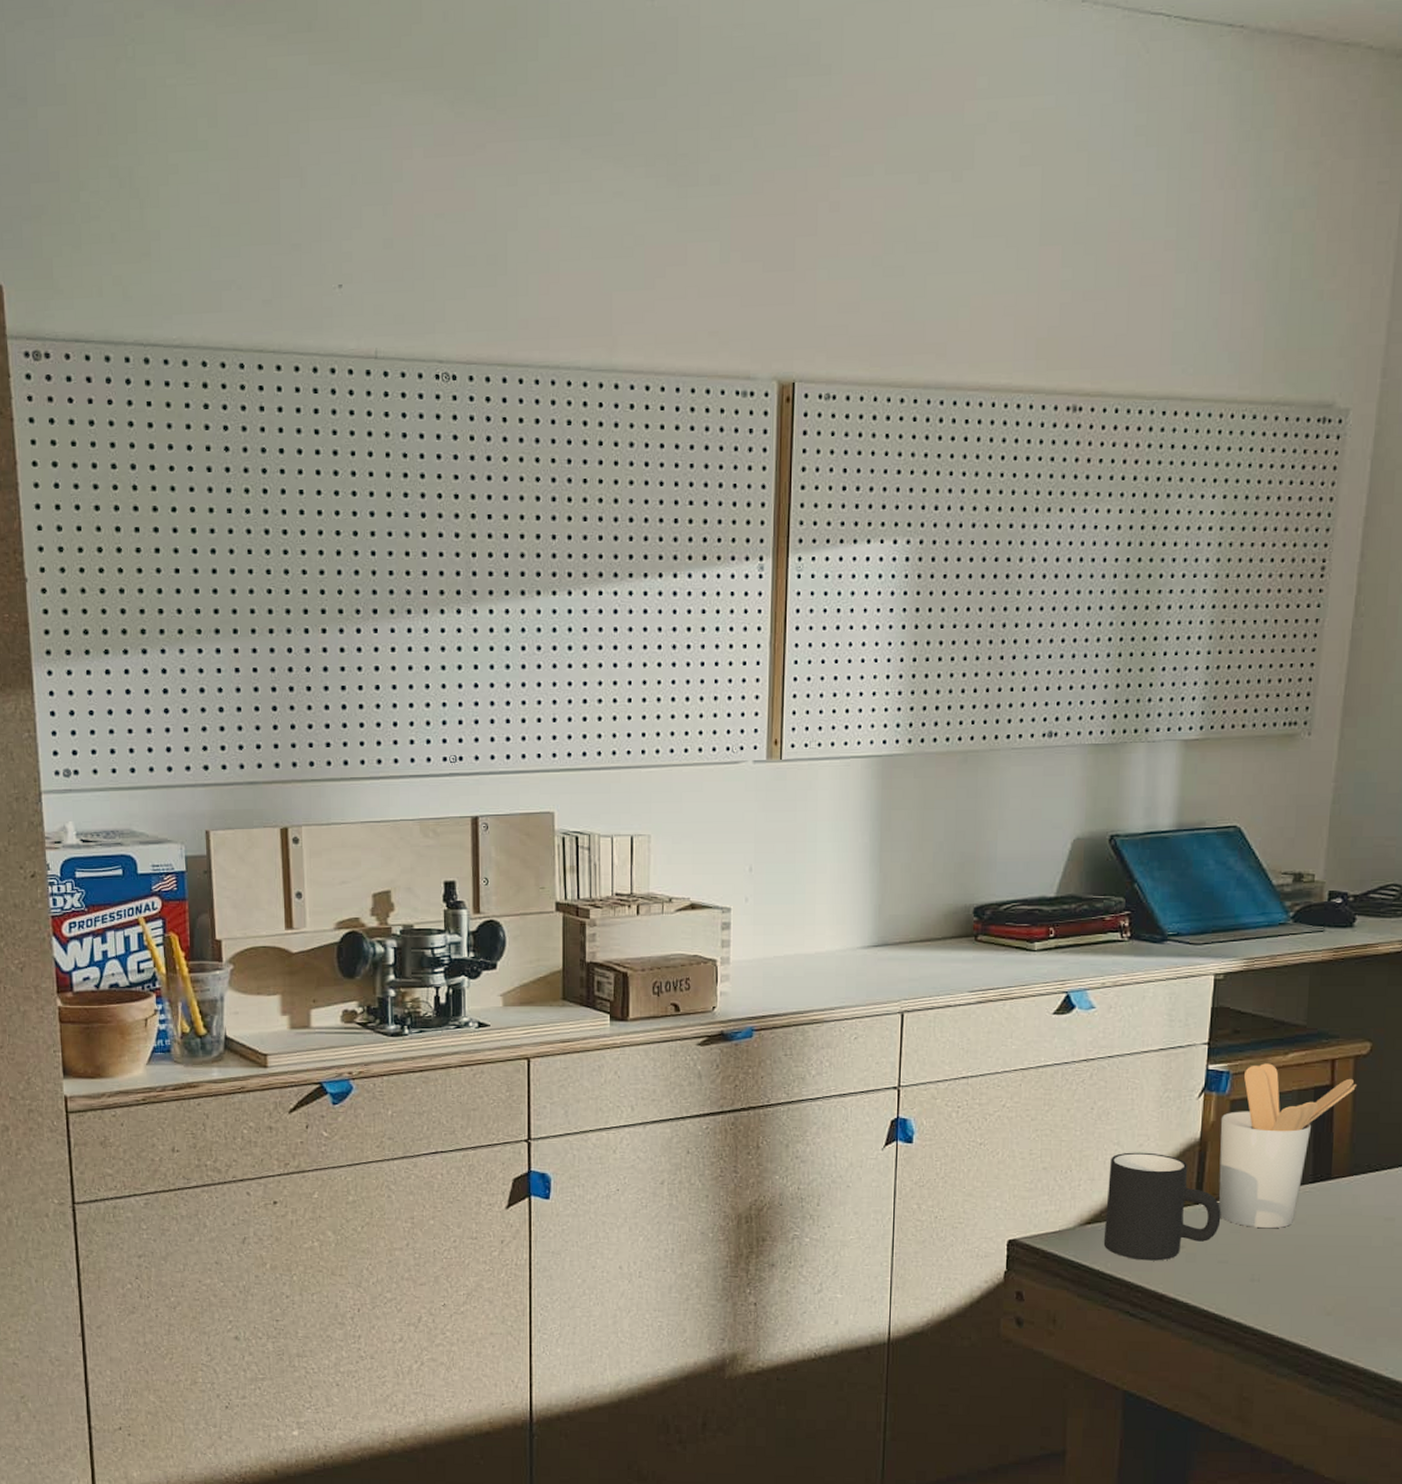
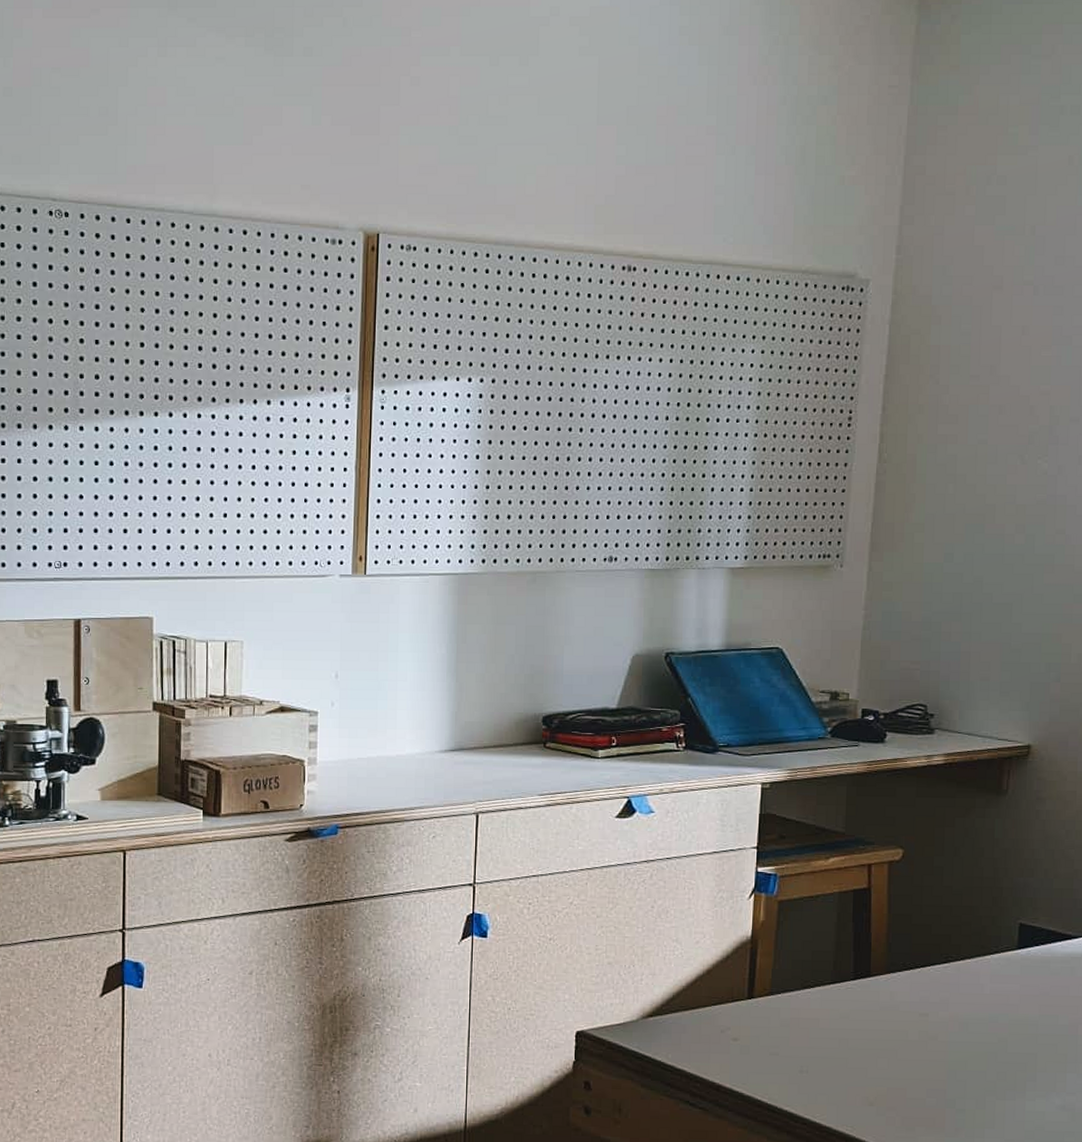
mug: present [1103,1152,1221,1261] -> none [664,949,772,1053]
utensil holder: present [1218,1063,1358,1229] -> none [769,867,892,1023]

